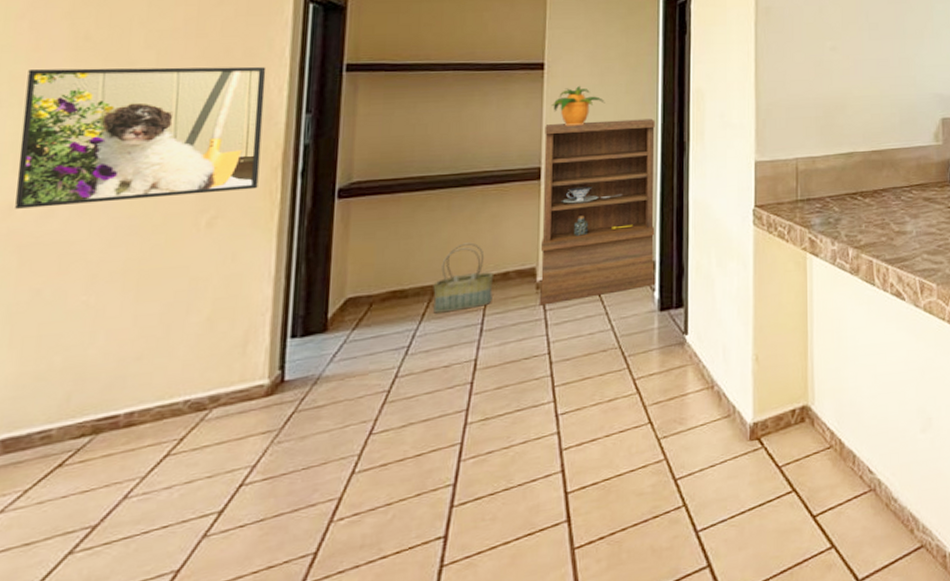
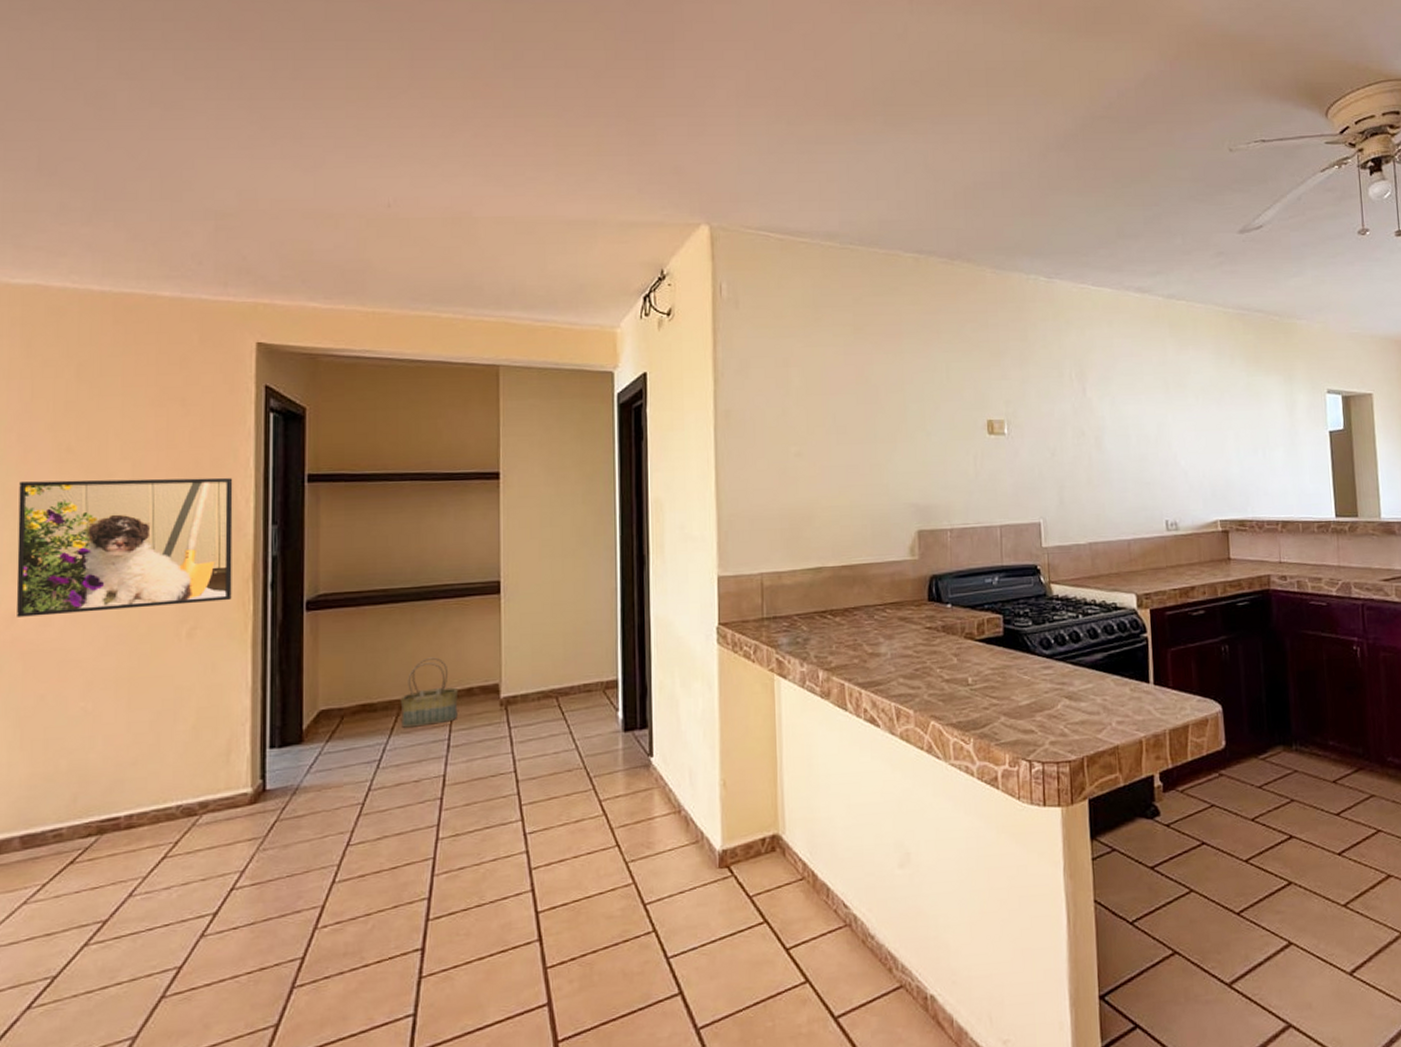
bookshelf: present [539,119,656,306] -> none [502,530,619,723]
potted plant: present [551,85,605,126] -> none [508,495,562,538]

